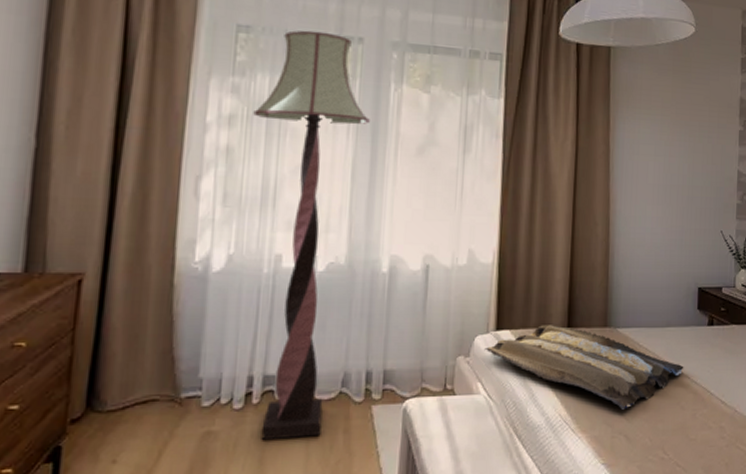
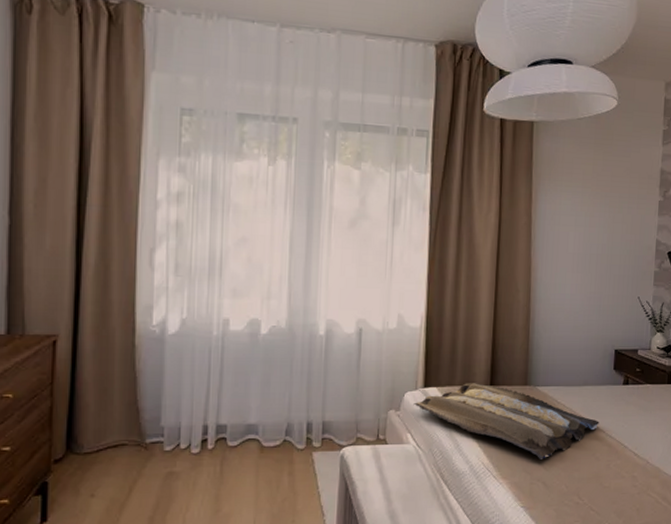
floor lamp: present [253,30,370,440] -> none [199,112,305,480]

